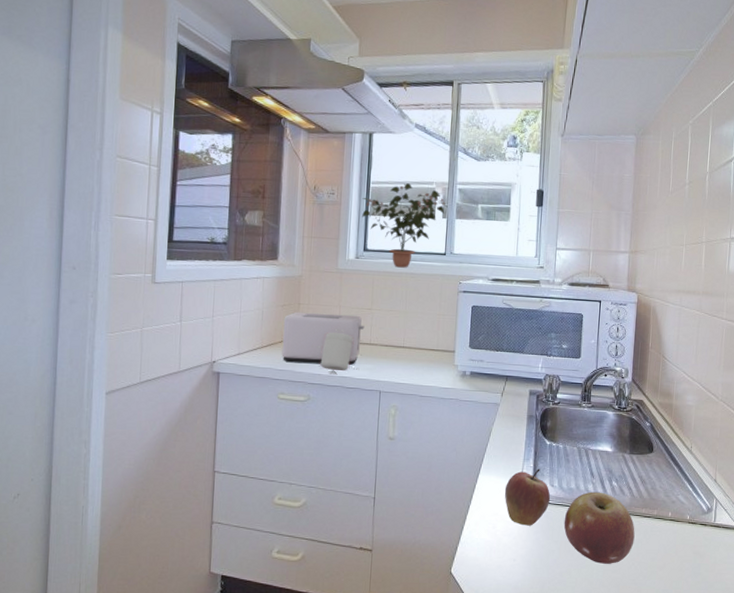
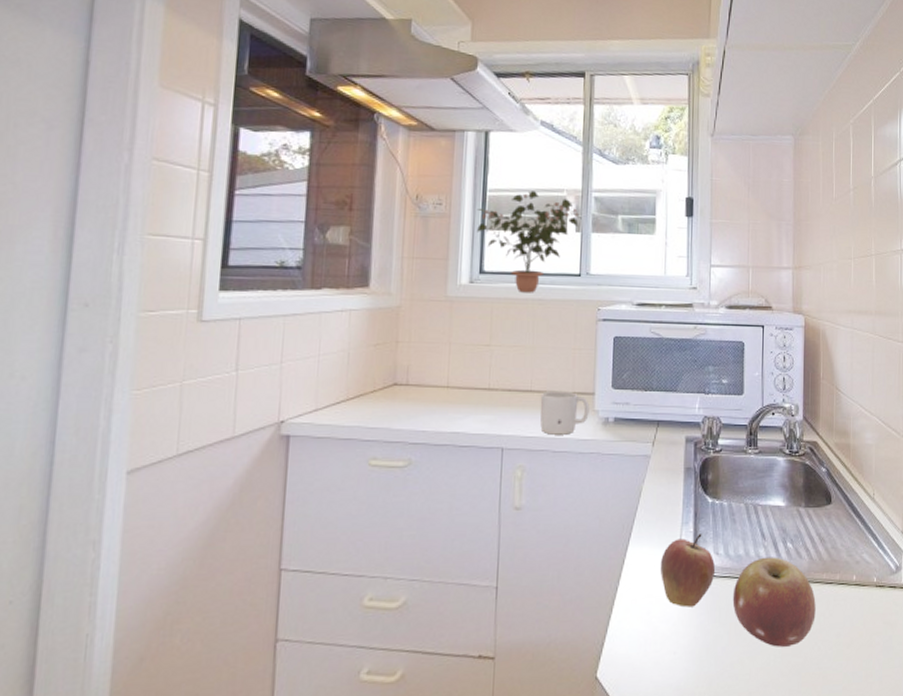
toaster: present [282,311,365,365] -> none [374,352,482,417]
canister: present [311,328,364,375] -> none [413,371,481,430]
mug: none [410,347,450,383] -> present [540,390,589,435]

